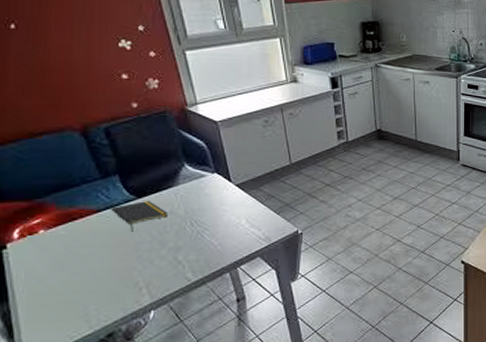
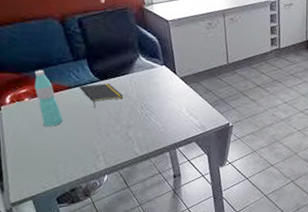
water bottle: none [50,192,92,261] -> present [34,69,63,127]

